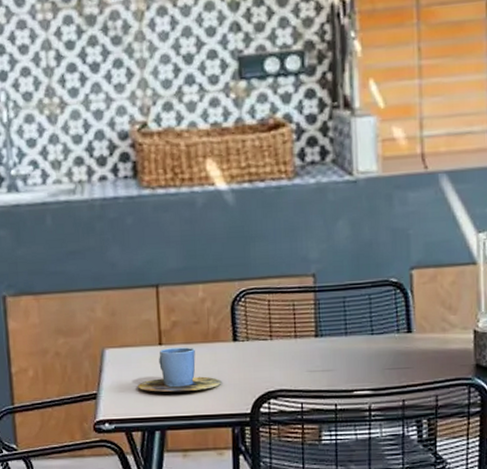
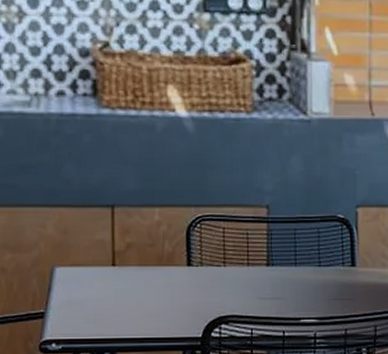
cup: present [138,347,222,392] -> none [88,269,175,313]

